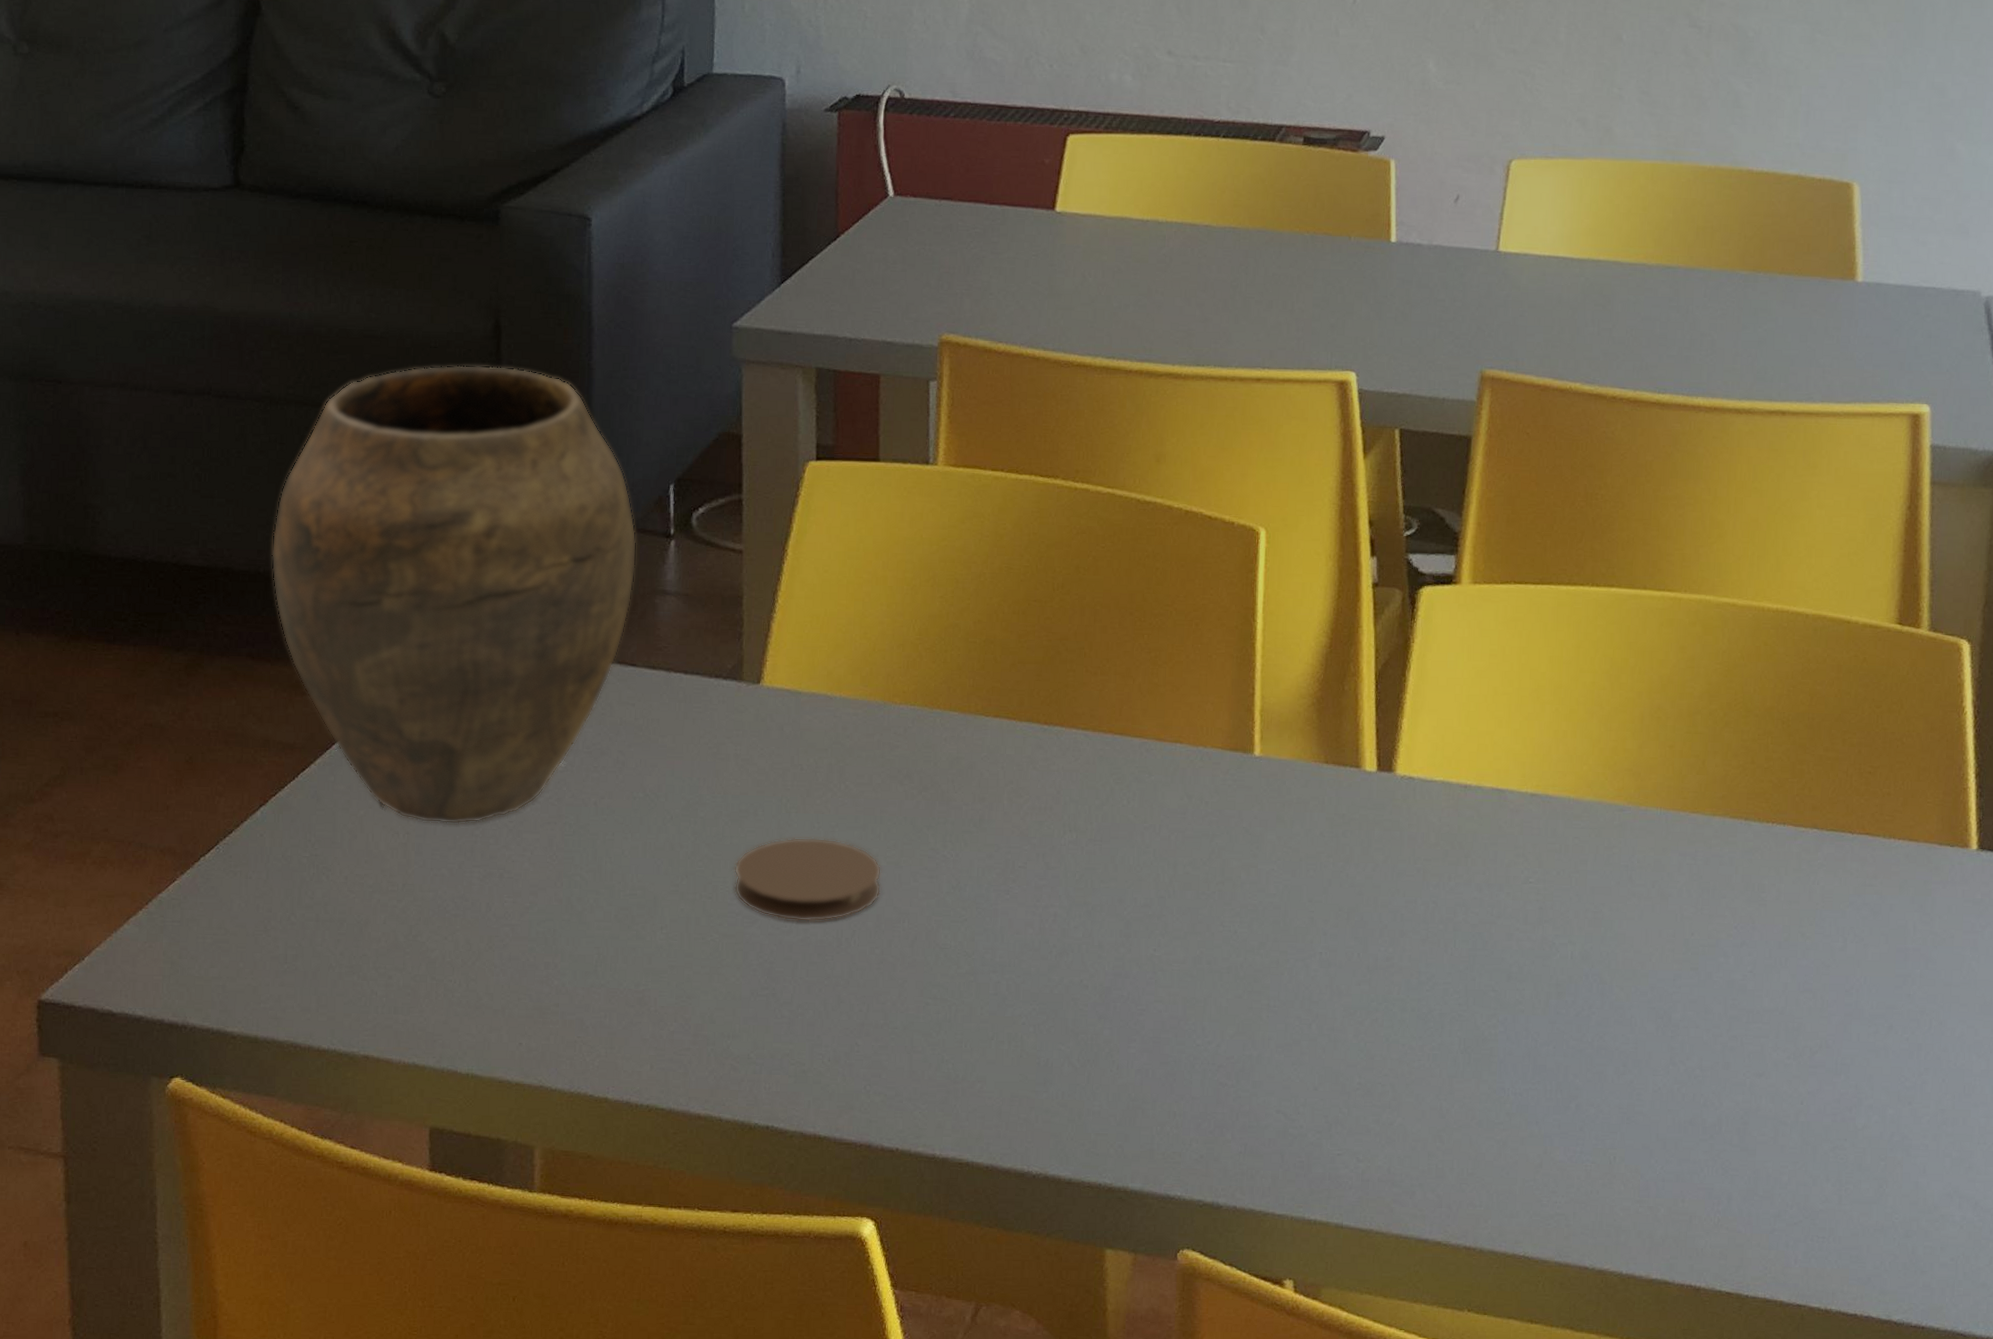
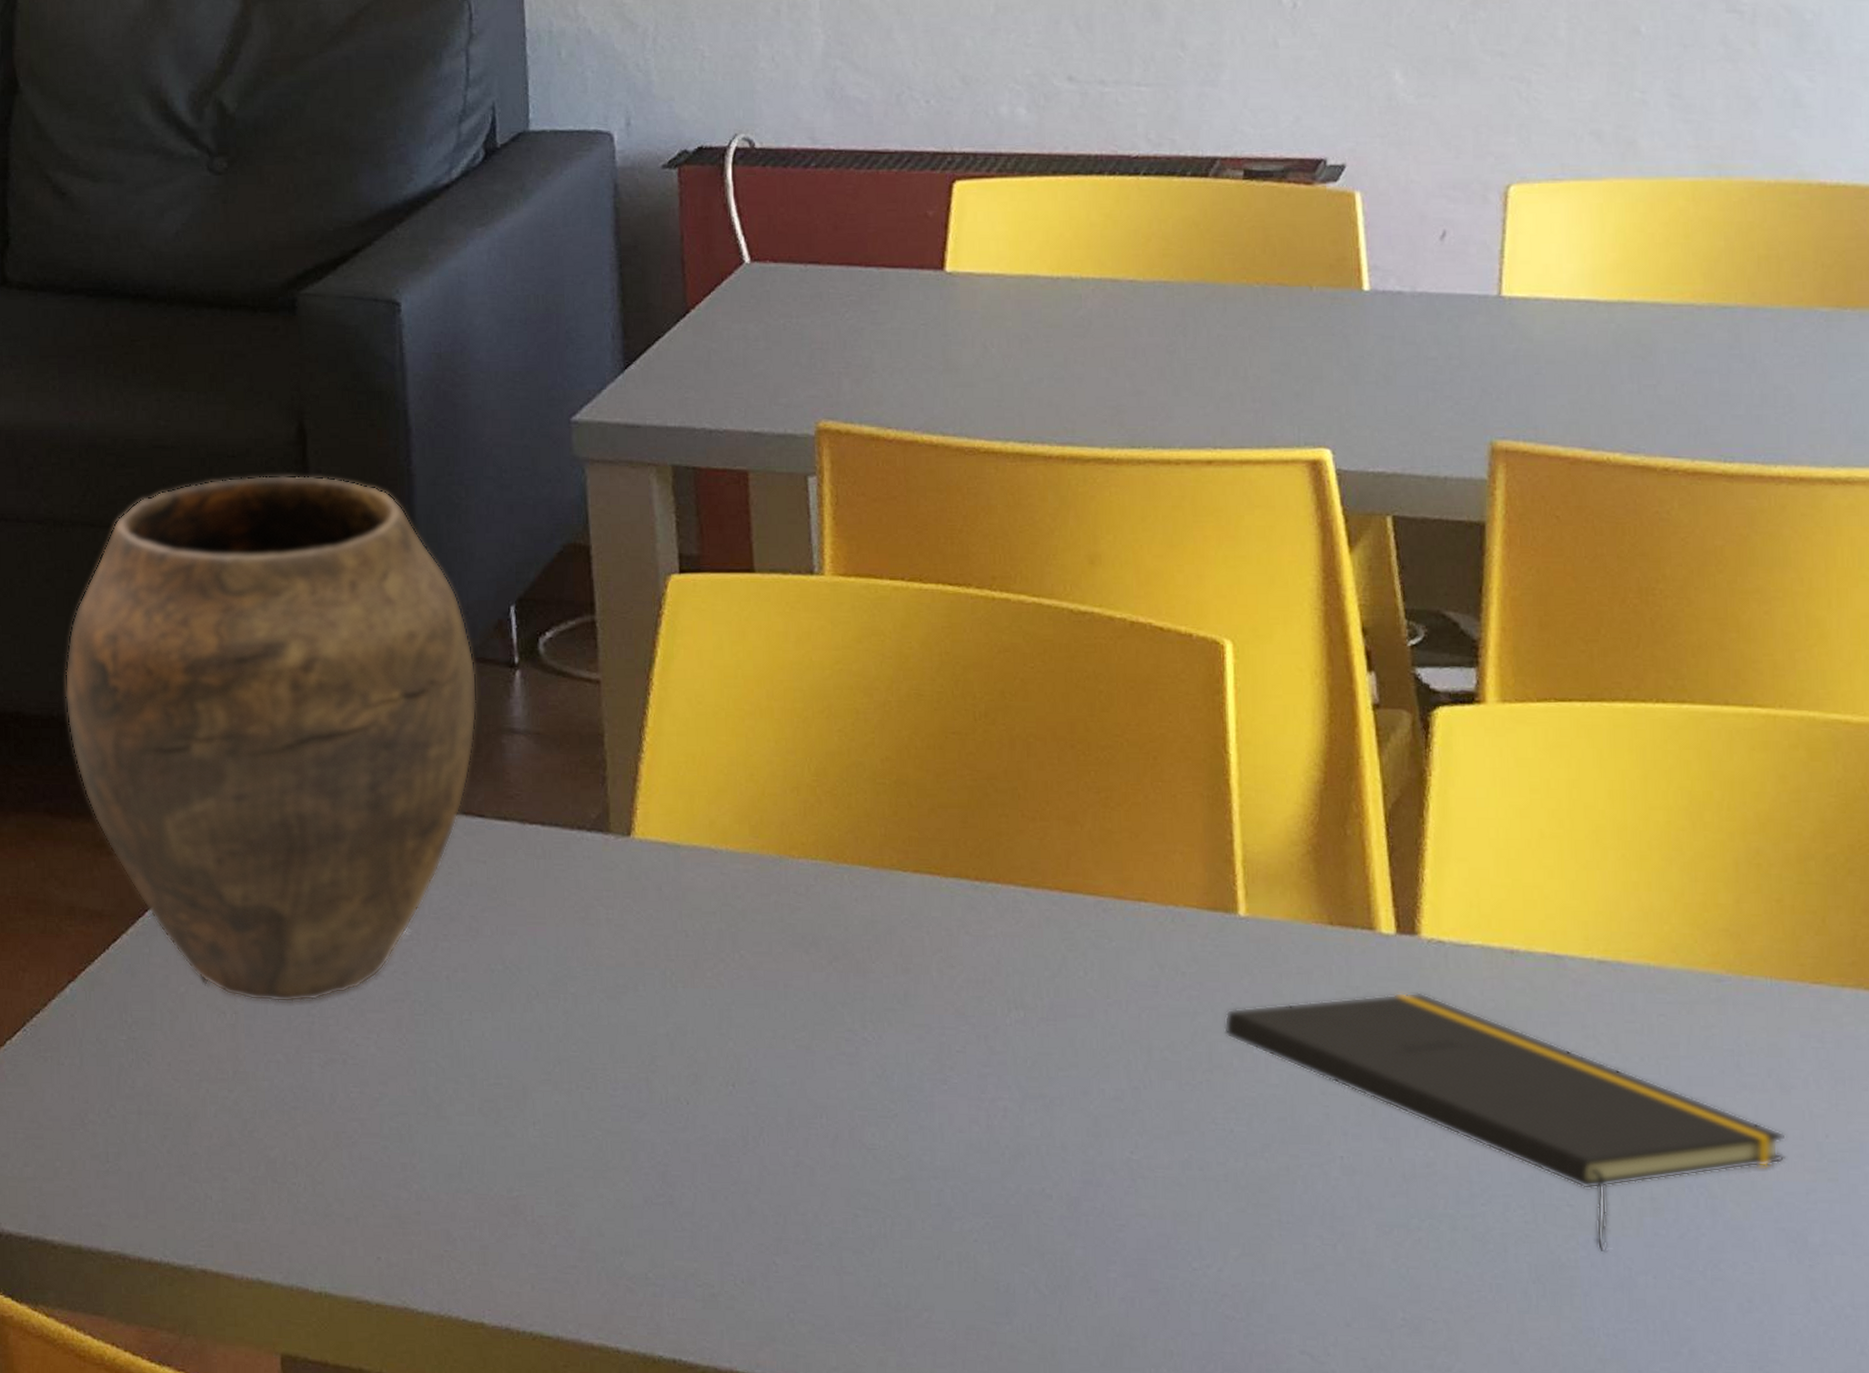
coaster: present [734,837,882,922] -> none [615,1016,792,1117]
notepad: none [1236,818,1662,1028] -> present [1224,992,1786,1253]

